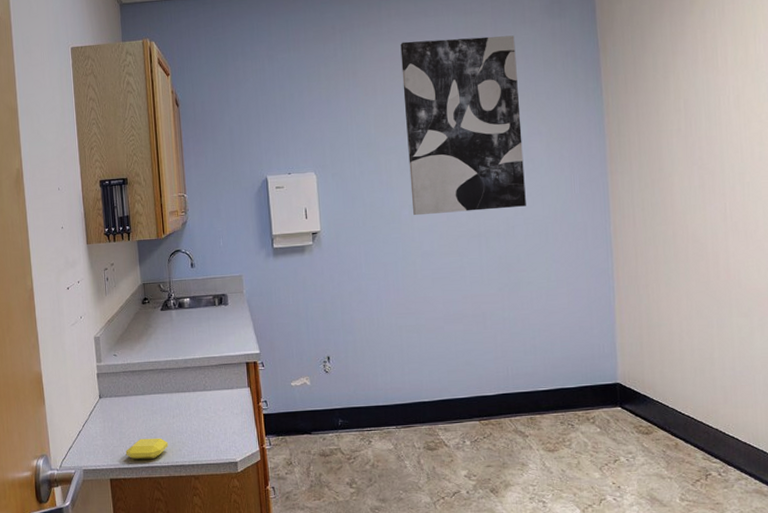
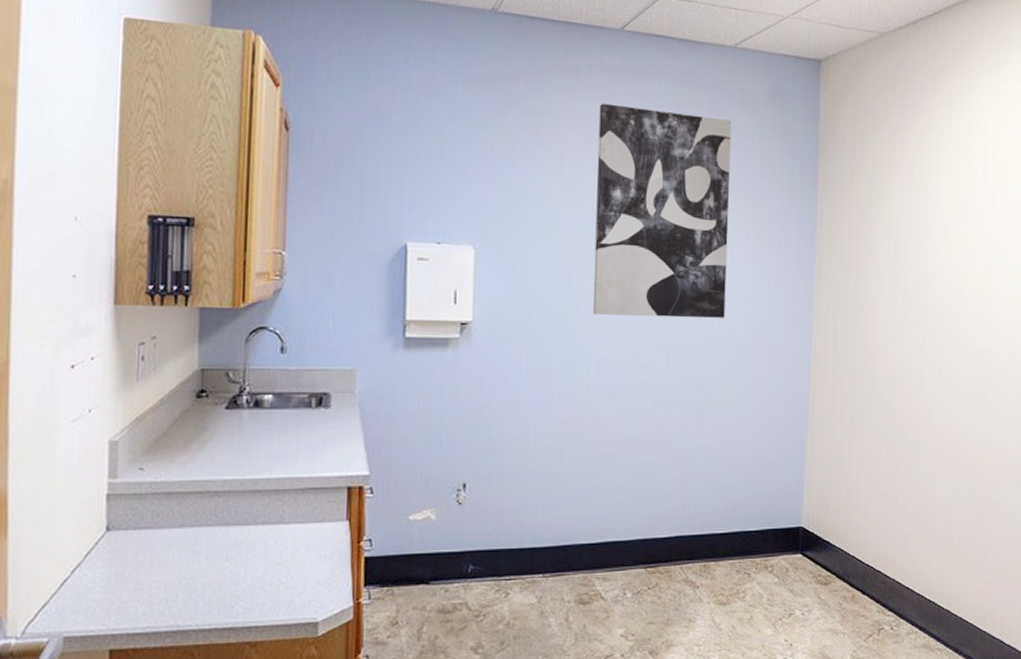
soap bar: present [125,438,168,460] -> none [141,589,213,621]

